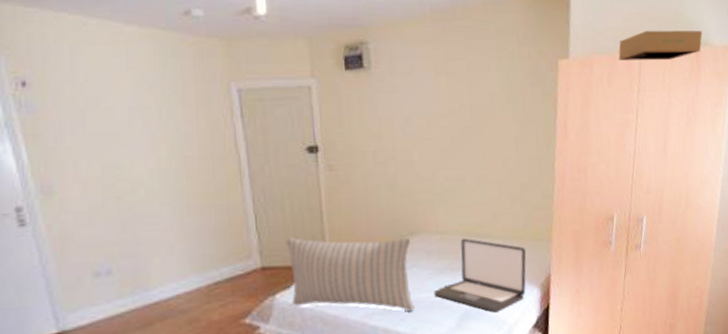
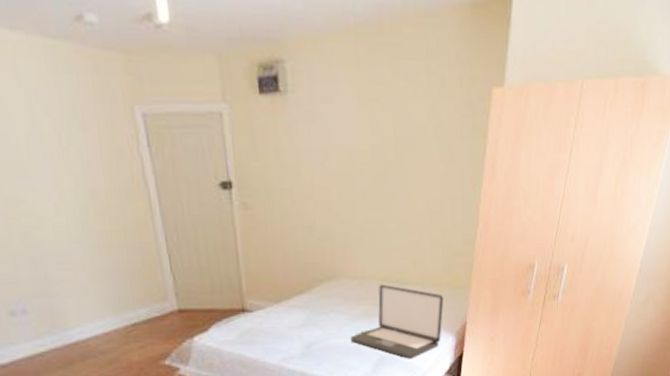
pillow: present [285,237,416,312] -> none [201,279,333,357]
box: present [618,30,702,61] -> none [558,54,652,92]

